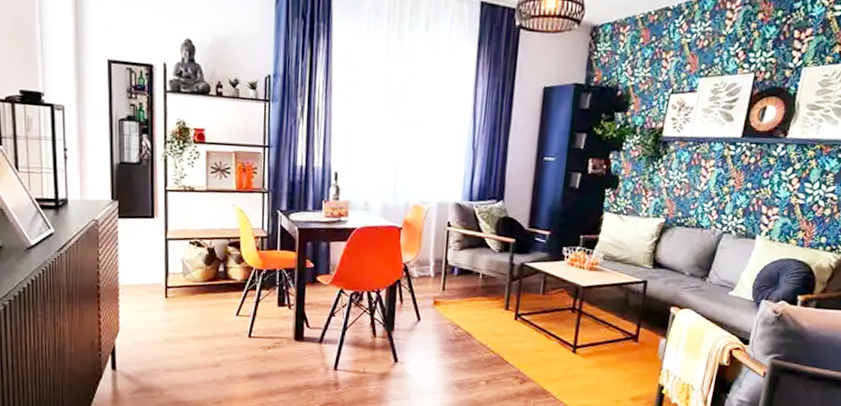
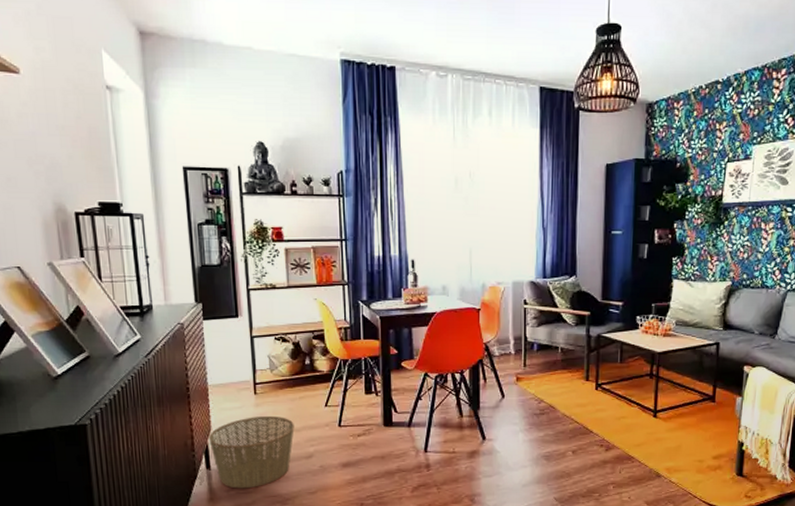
basket: none [116,320,204,393] -> present [208,415,294,489]

